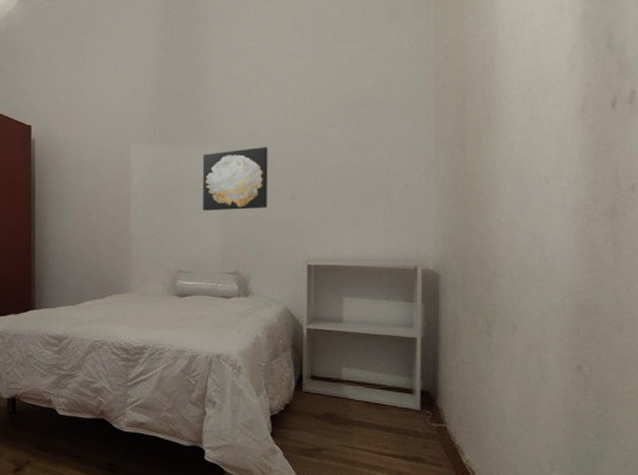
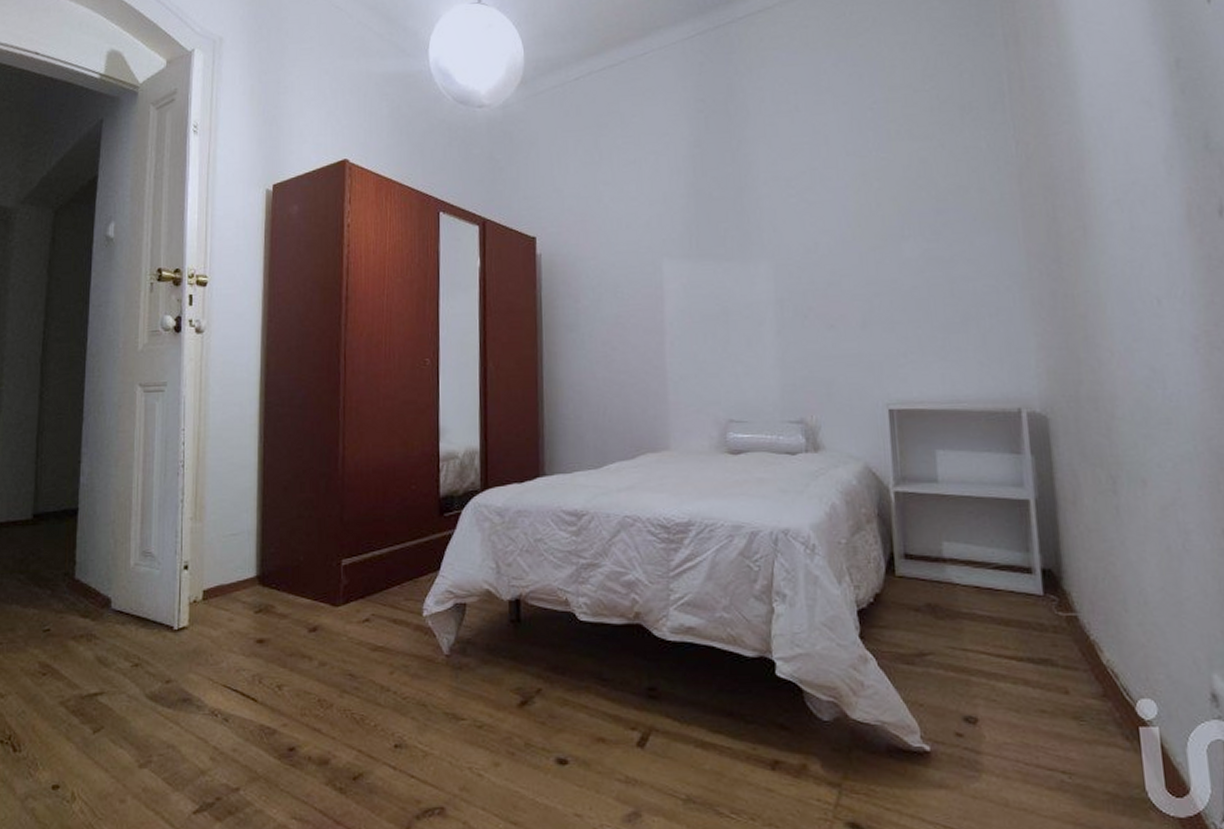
wall art: present [202,147,268,211] -> none [751,263,835,343]

